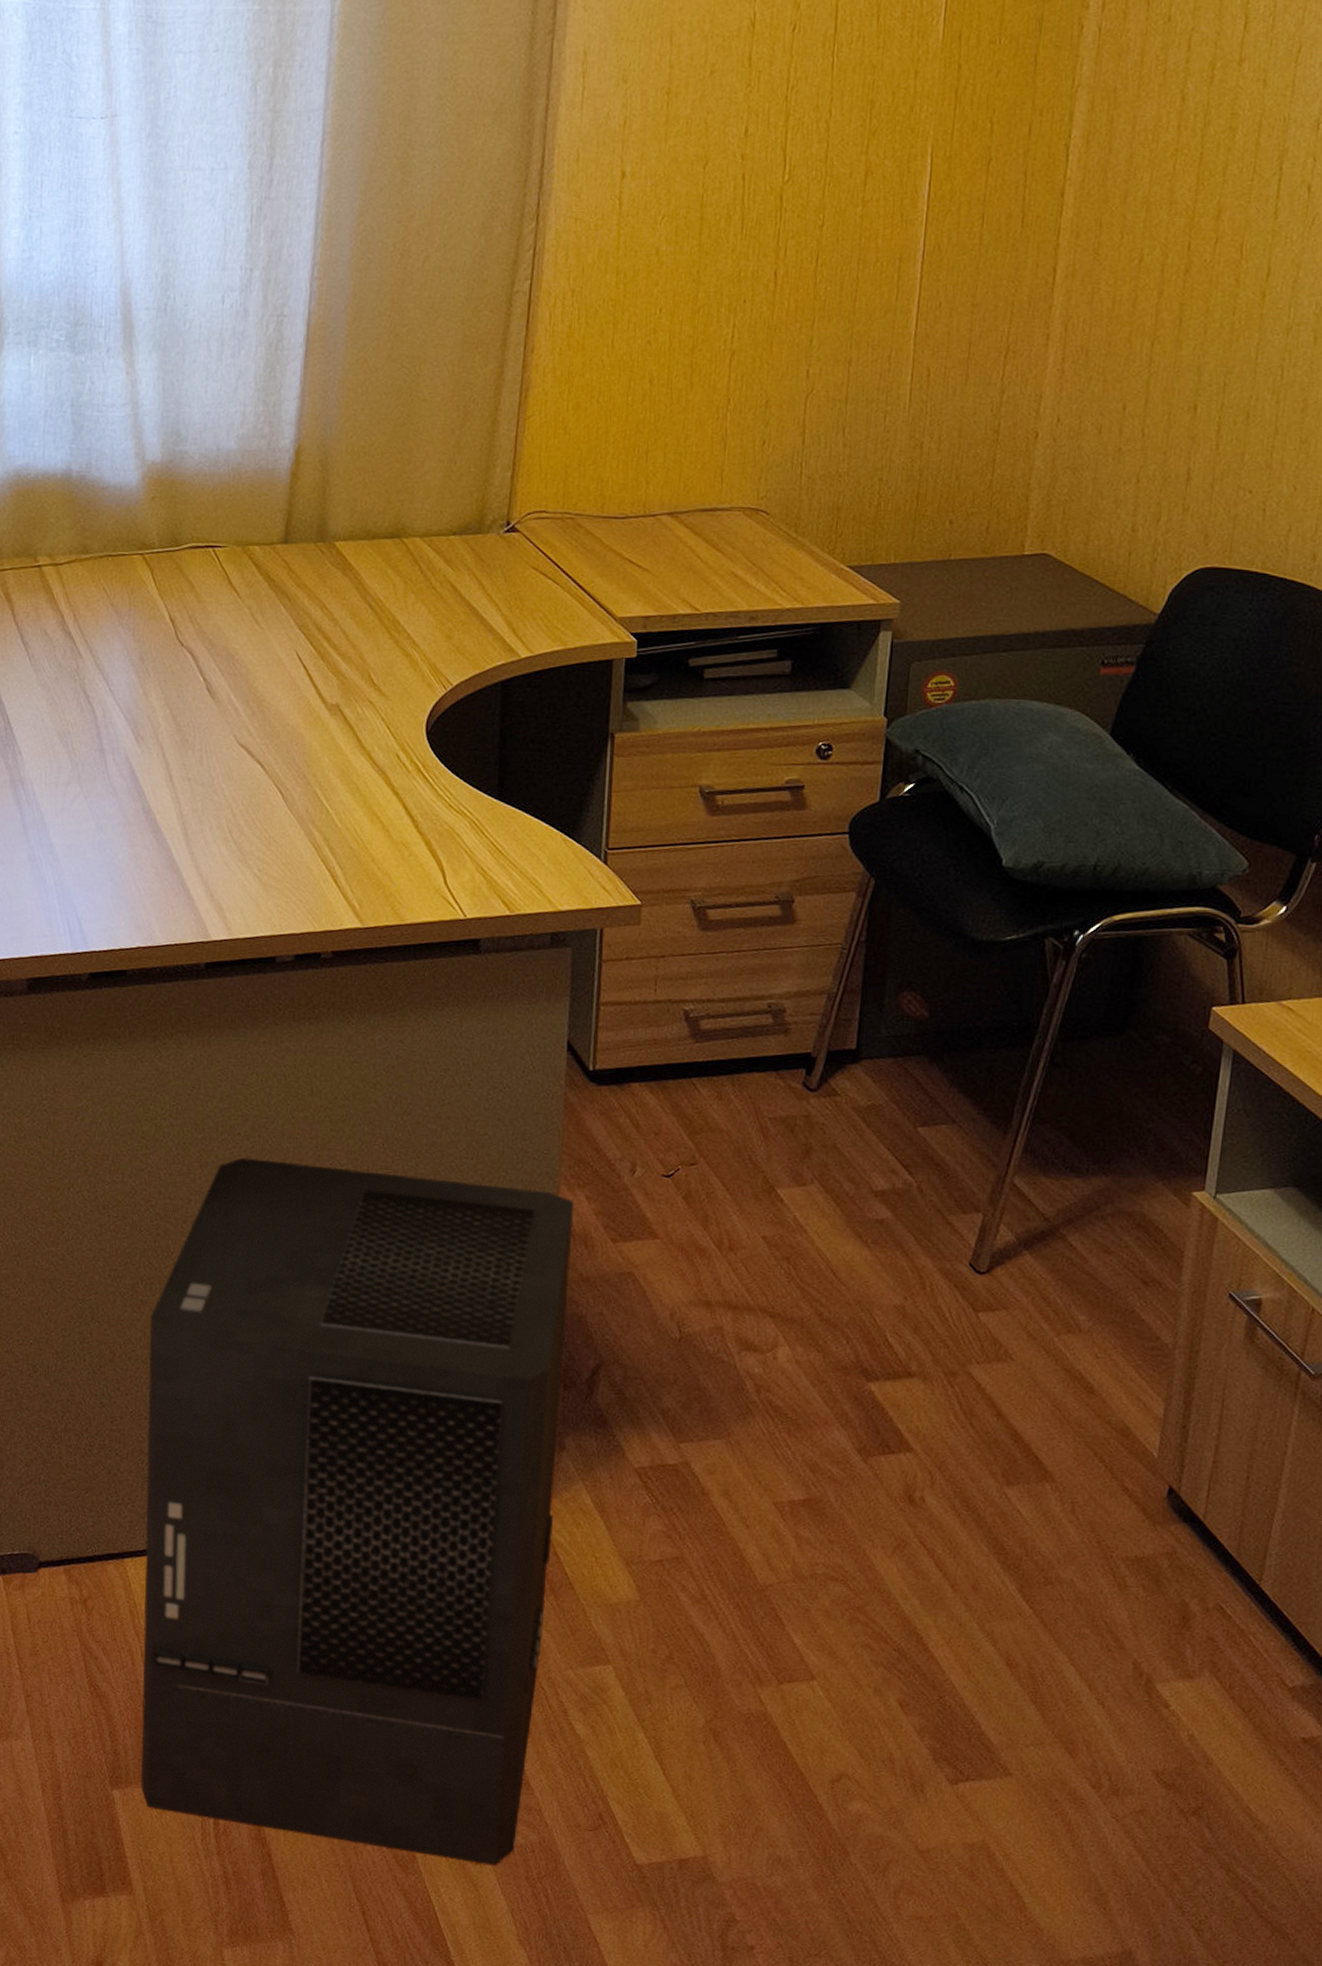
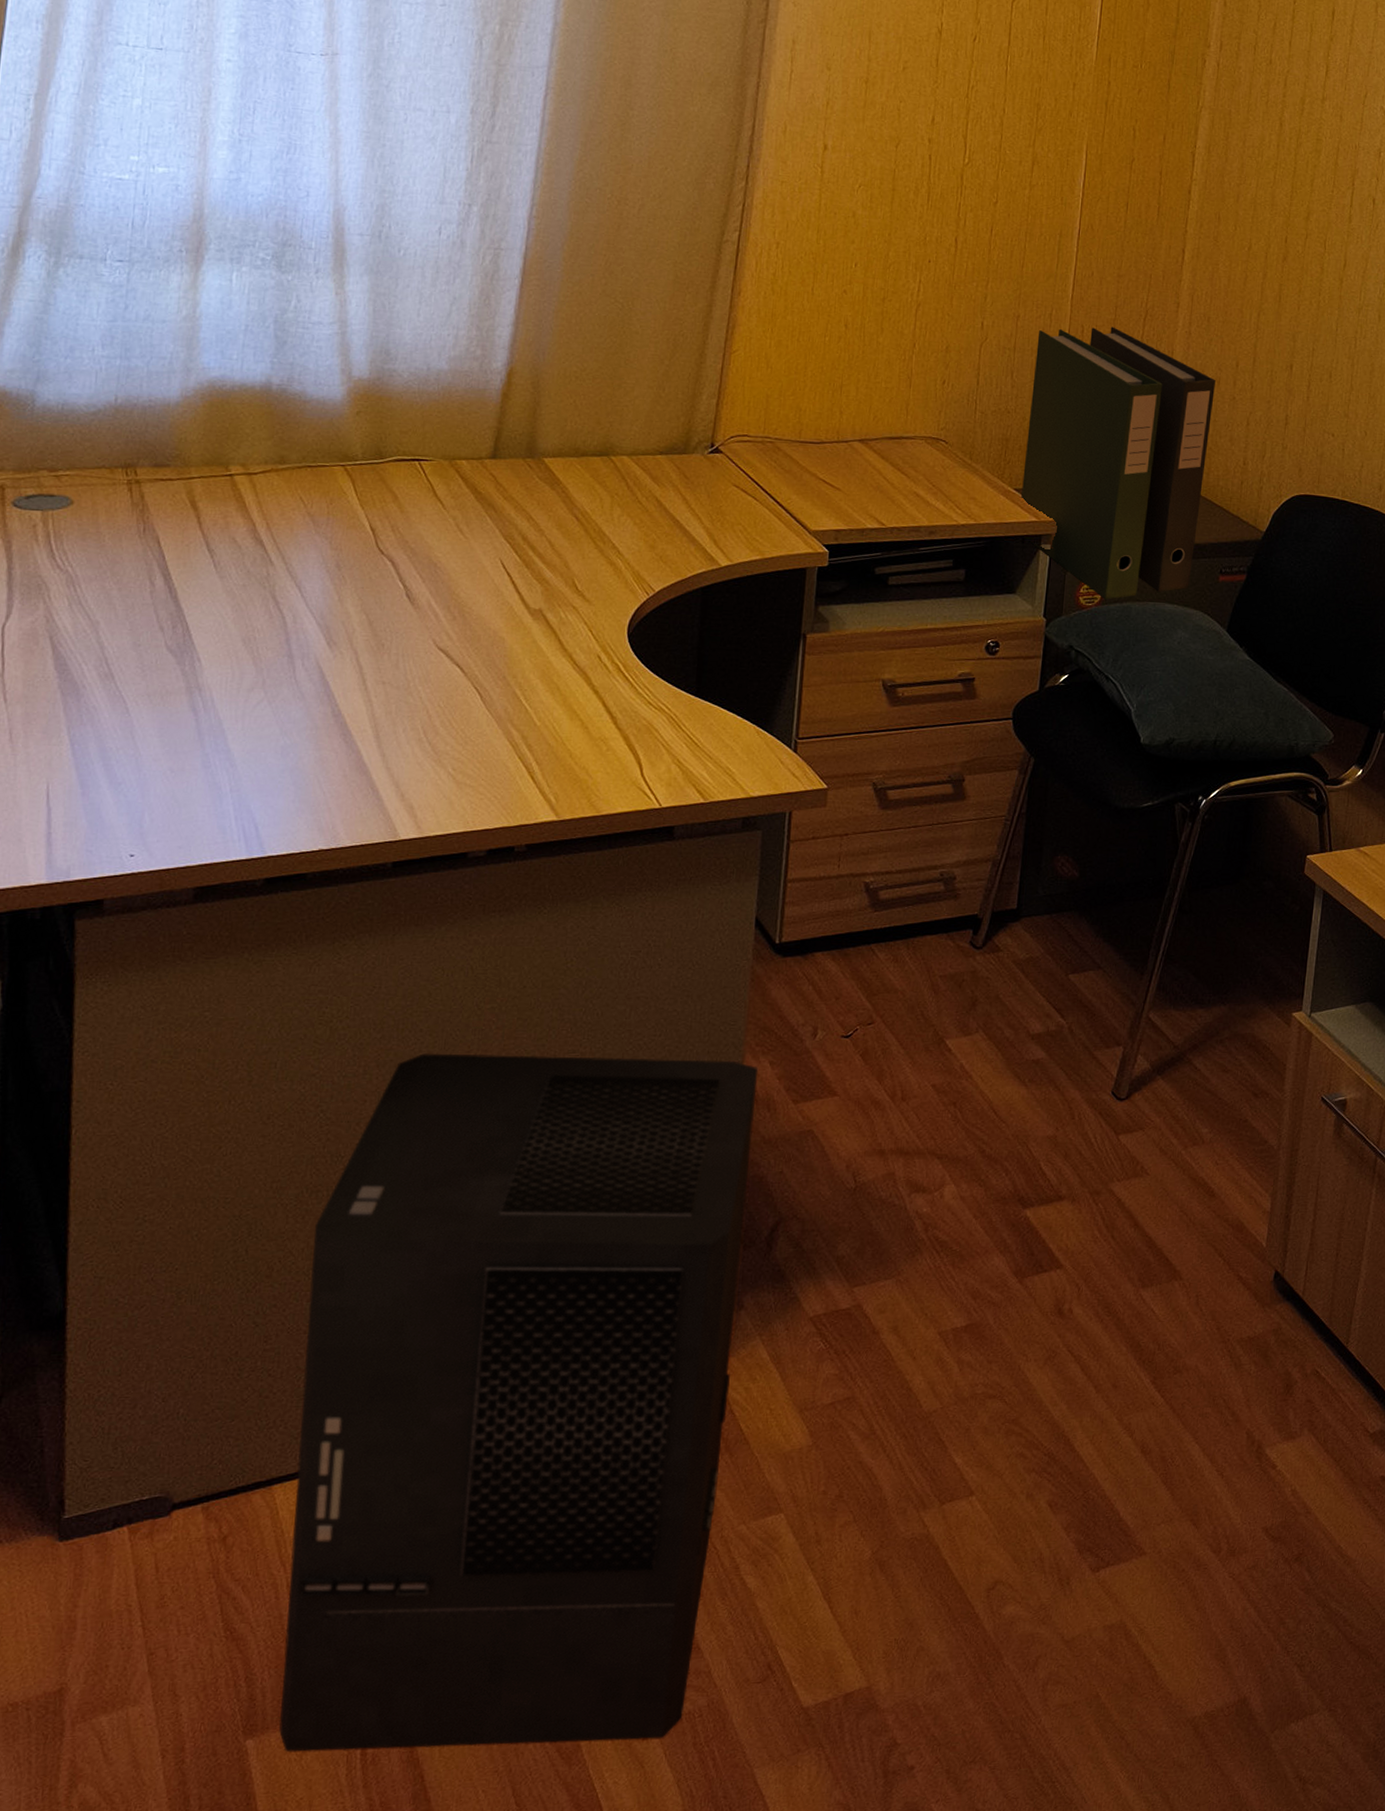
binder: none [856,368,1096,697] -> present [1021,326,1216,600]

